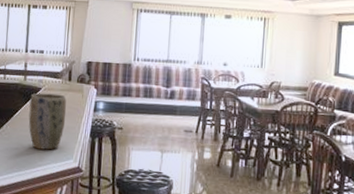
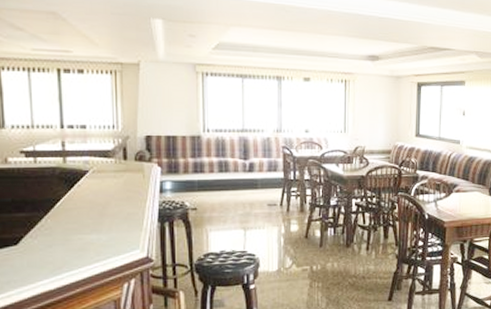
plant pot: present [28,93,67,150] -> none [75,176,125,243]

